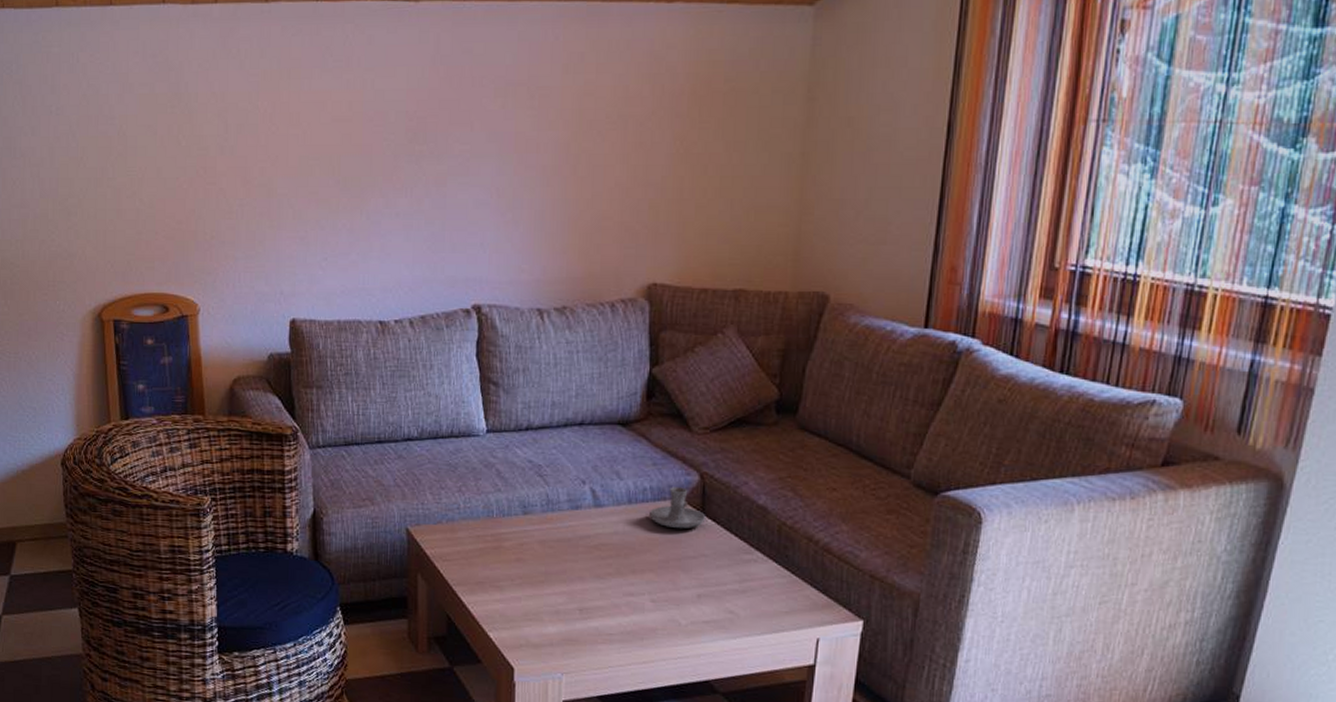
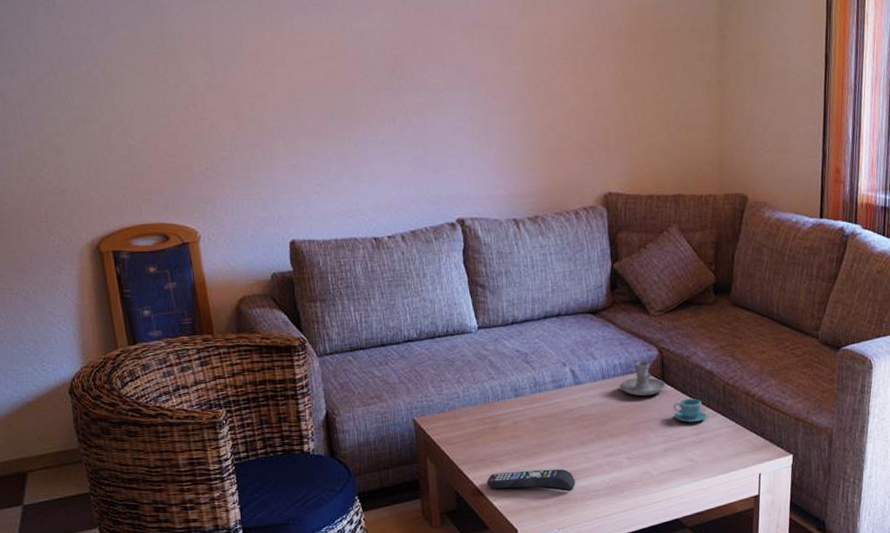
remote control: none [483,599,586,630] -> present [487,468,575,490]
teacup: none [712,537,755,566] -> present [673,398,707,422]

